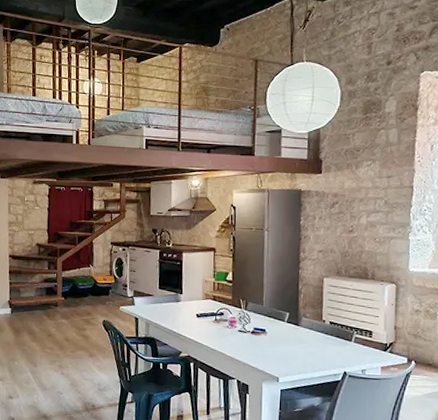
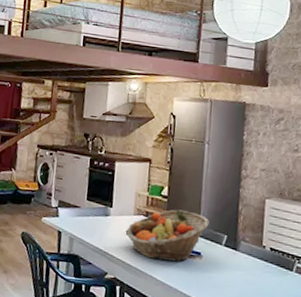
fruit basket: none [196,292,272,339] -> present [126,209,209,262]

